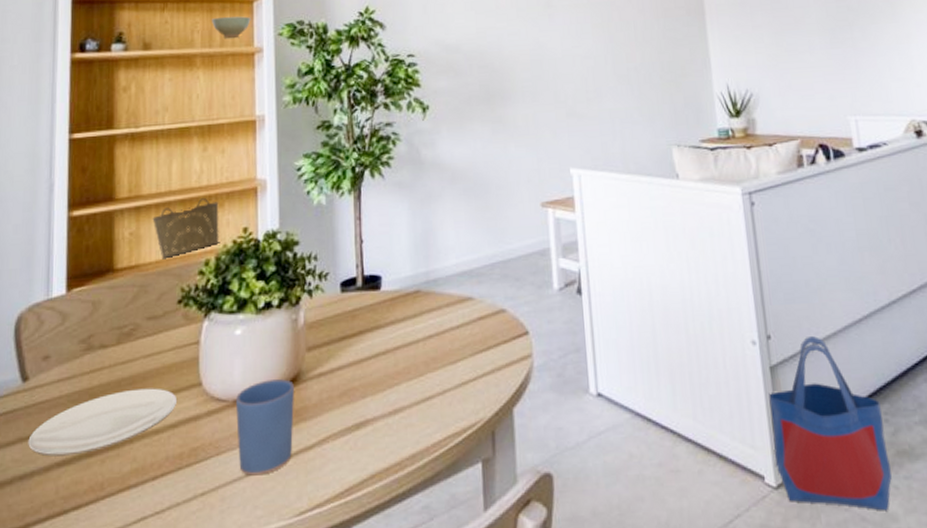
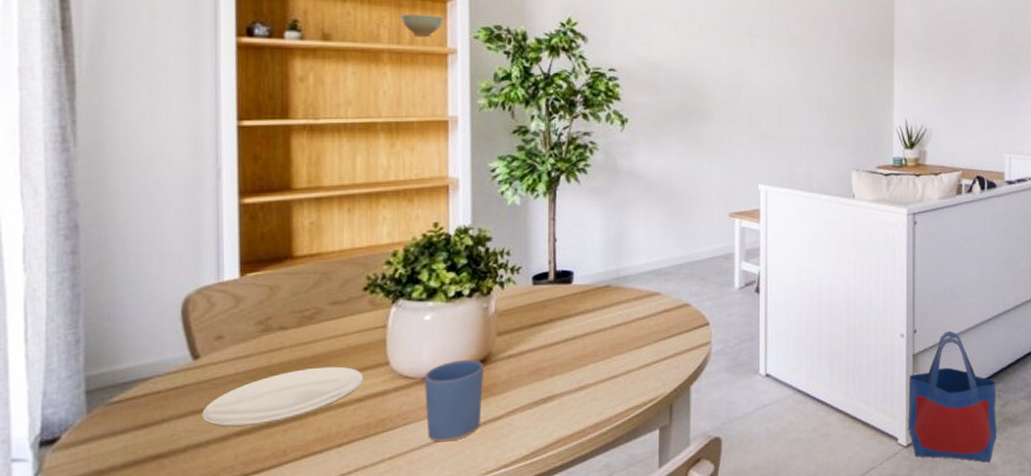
basket: present [152,198,219,258] -> none [335,193,408,248]

